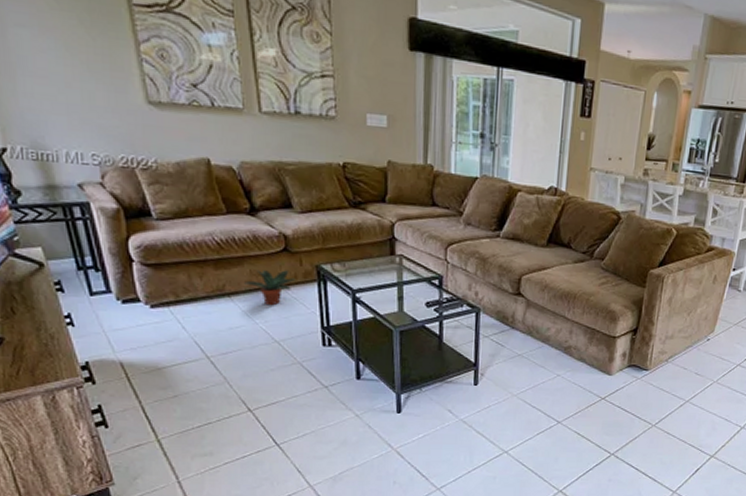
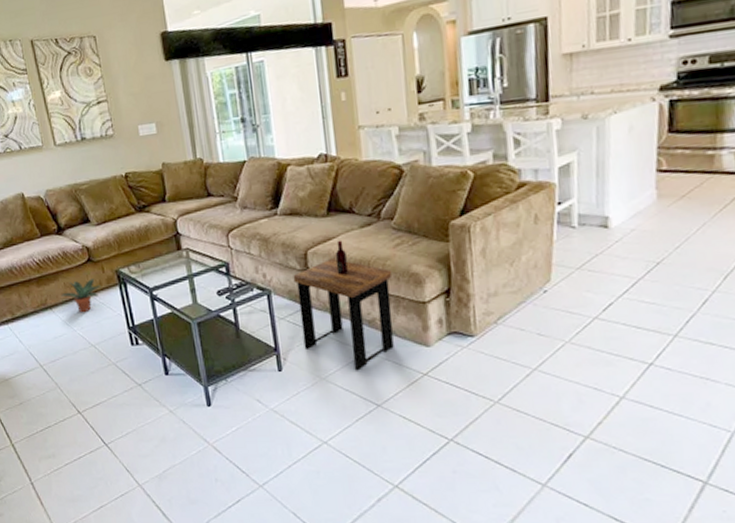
side table: none [502,271,592,391] -> present [293,240,394,371]

